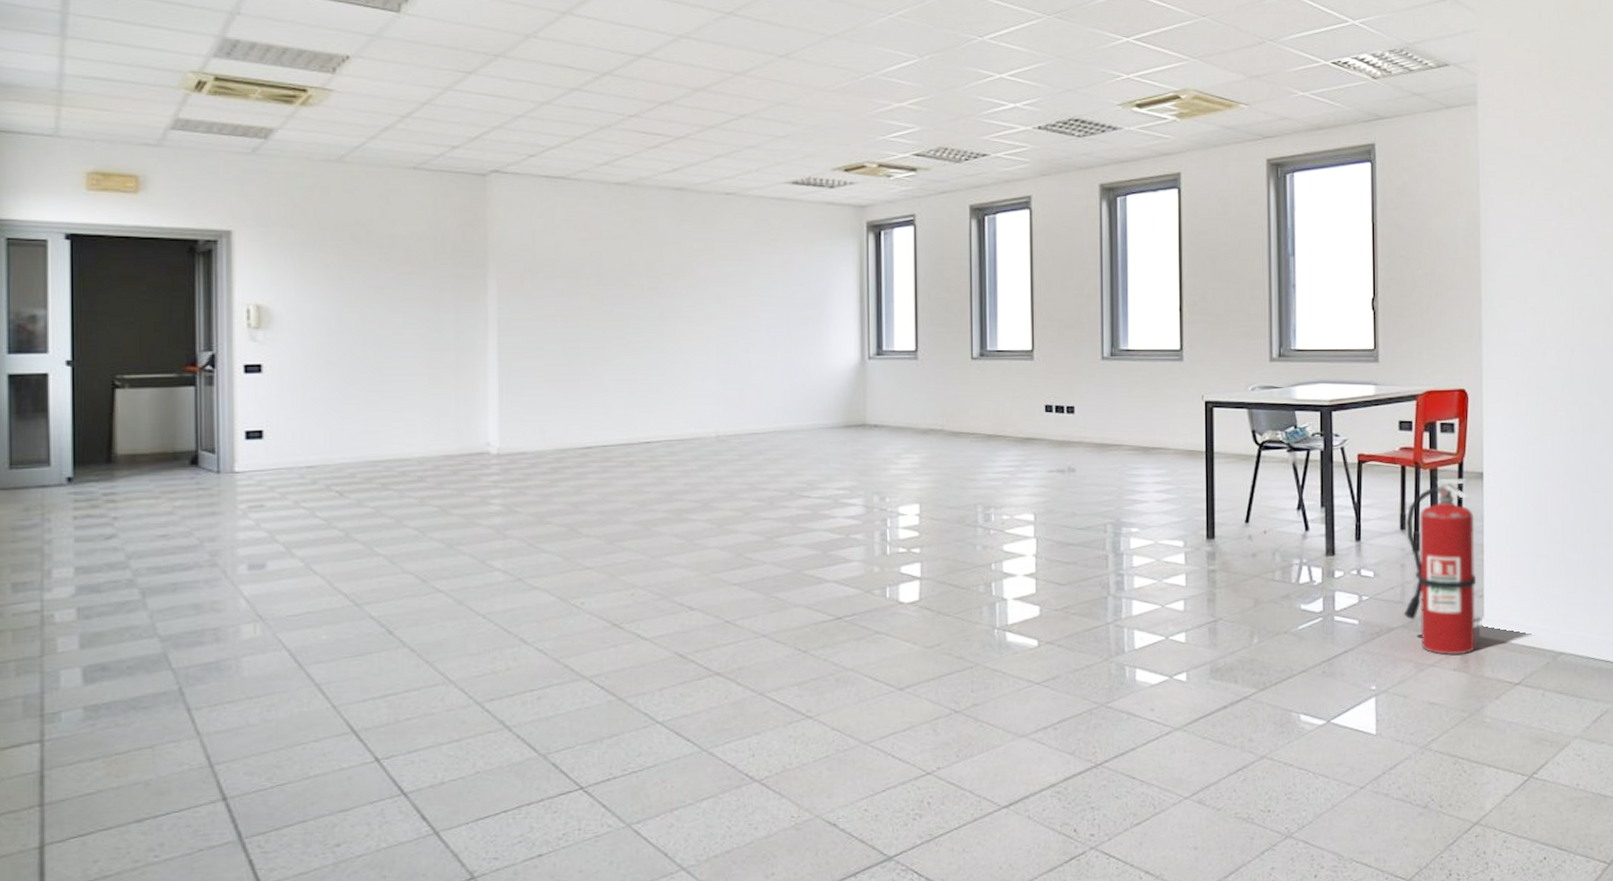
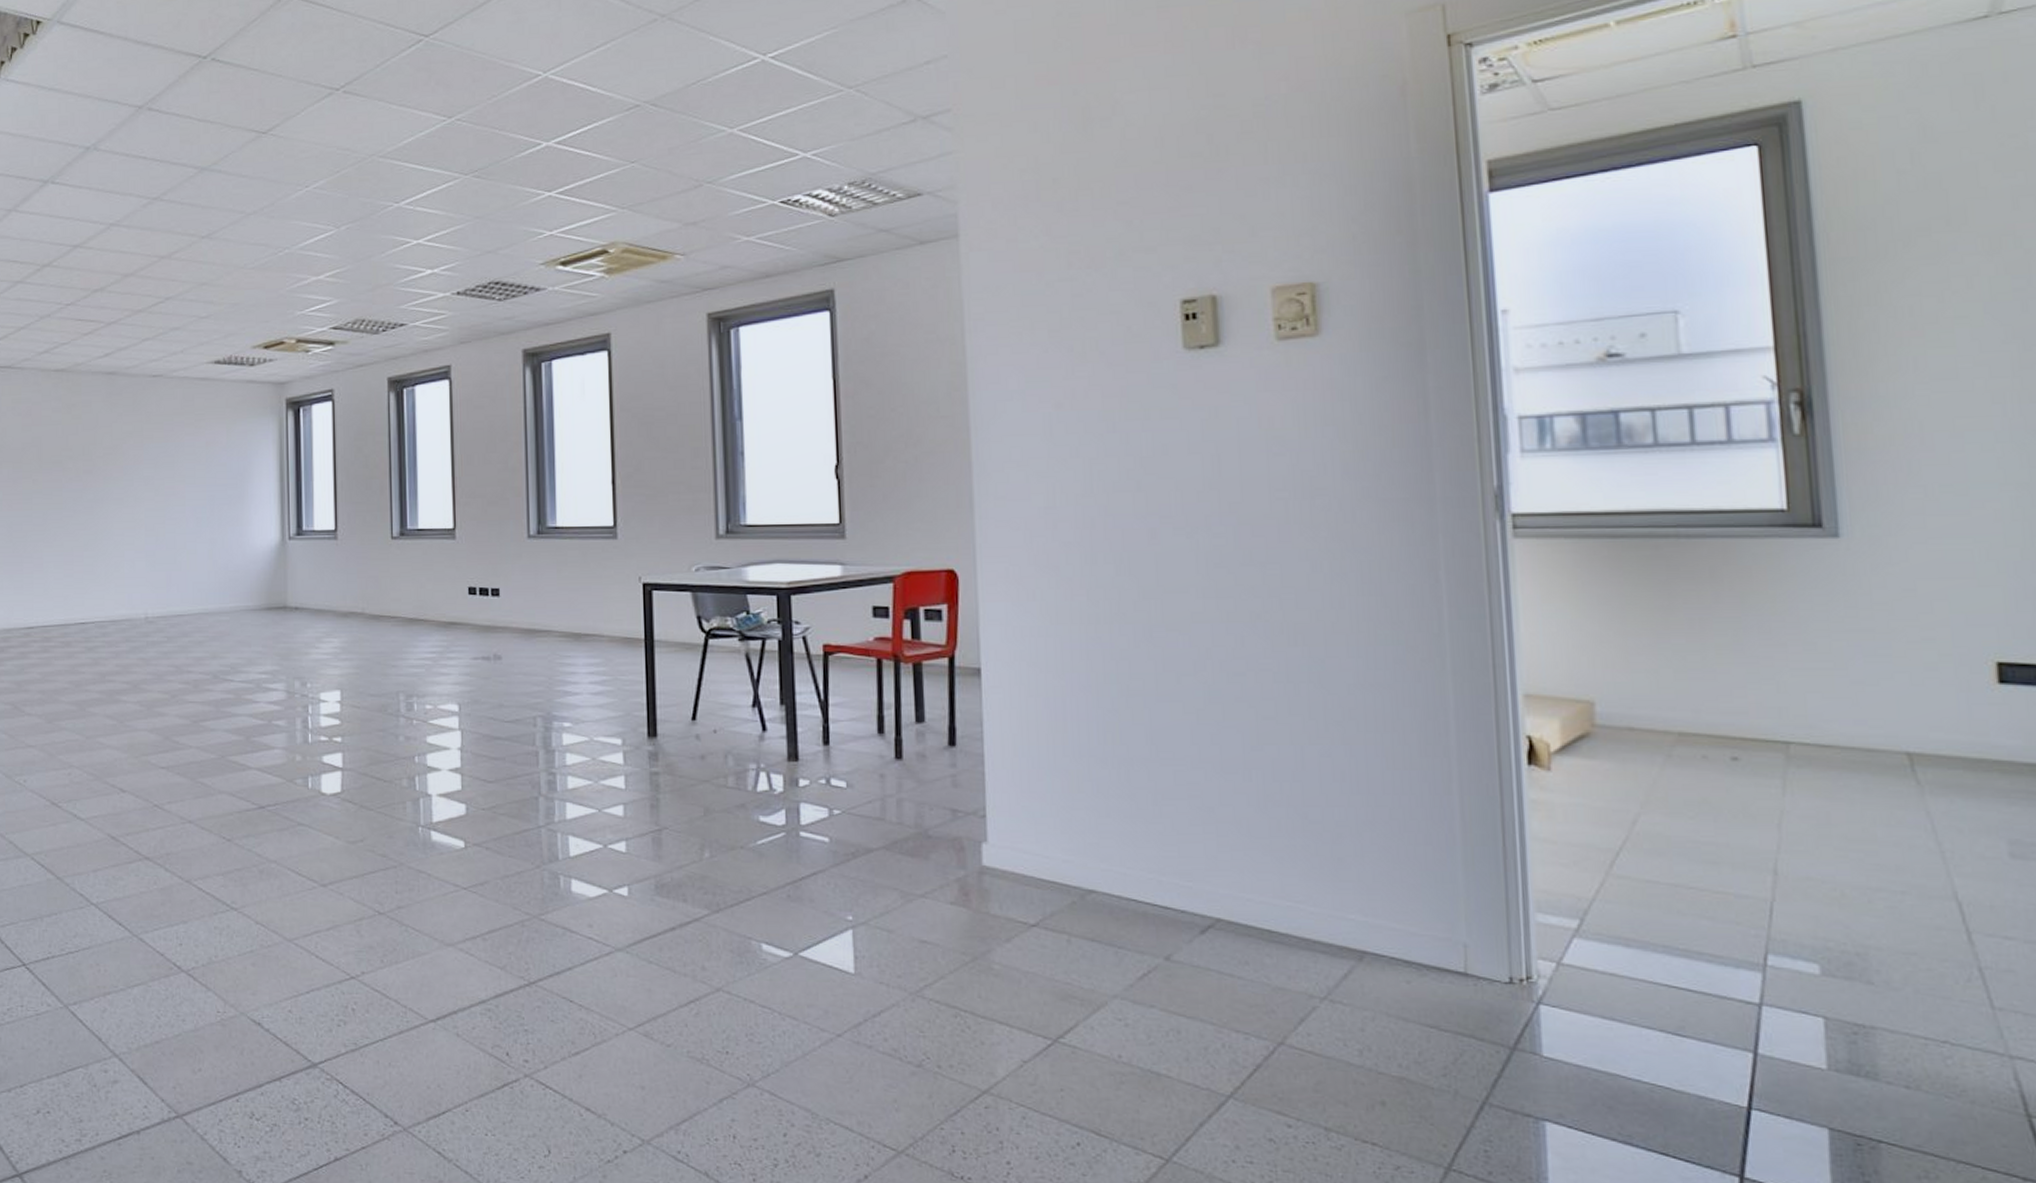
fire extinguisher: present [1404,479,1477,656] -> none [884,675,977,886]

